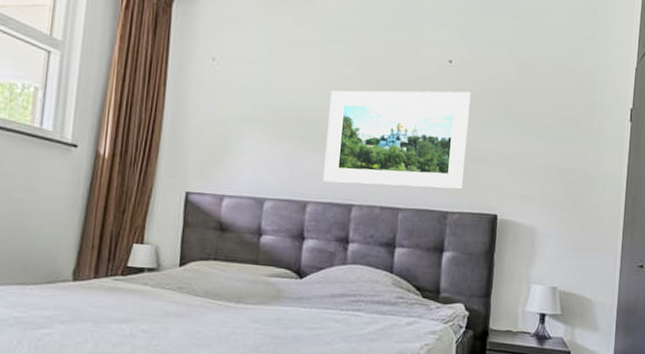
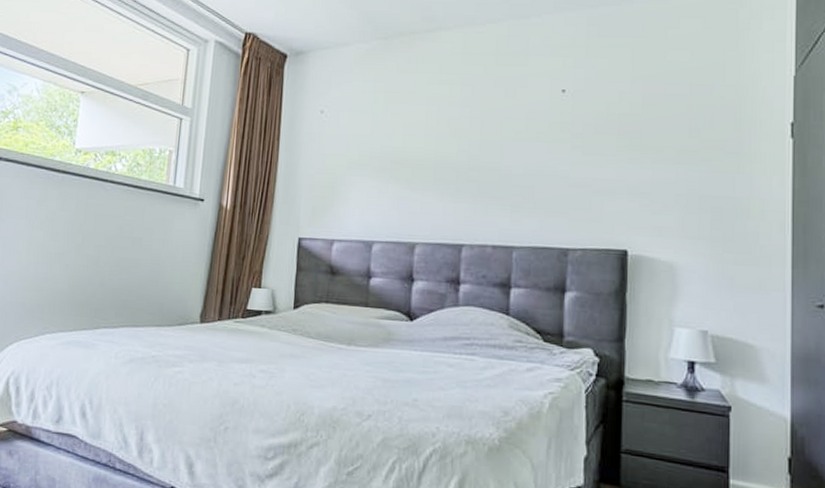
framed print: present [323,90,471,190] -> none [431,120,589,225]

